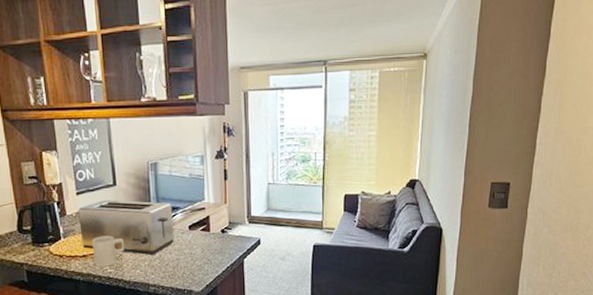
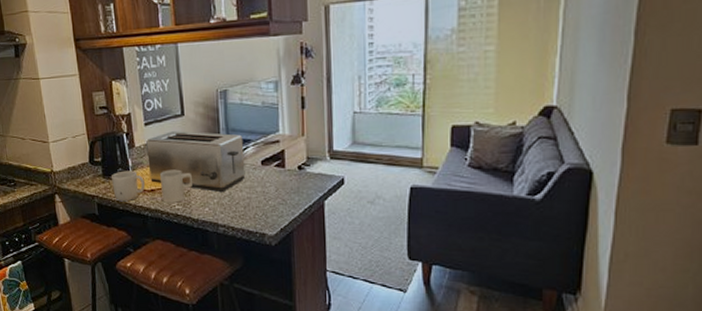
mug: none [41,237,77,268] -> present [110,170,145,202]

